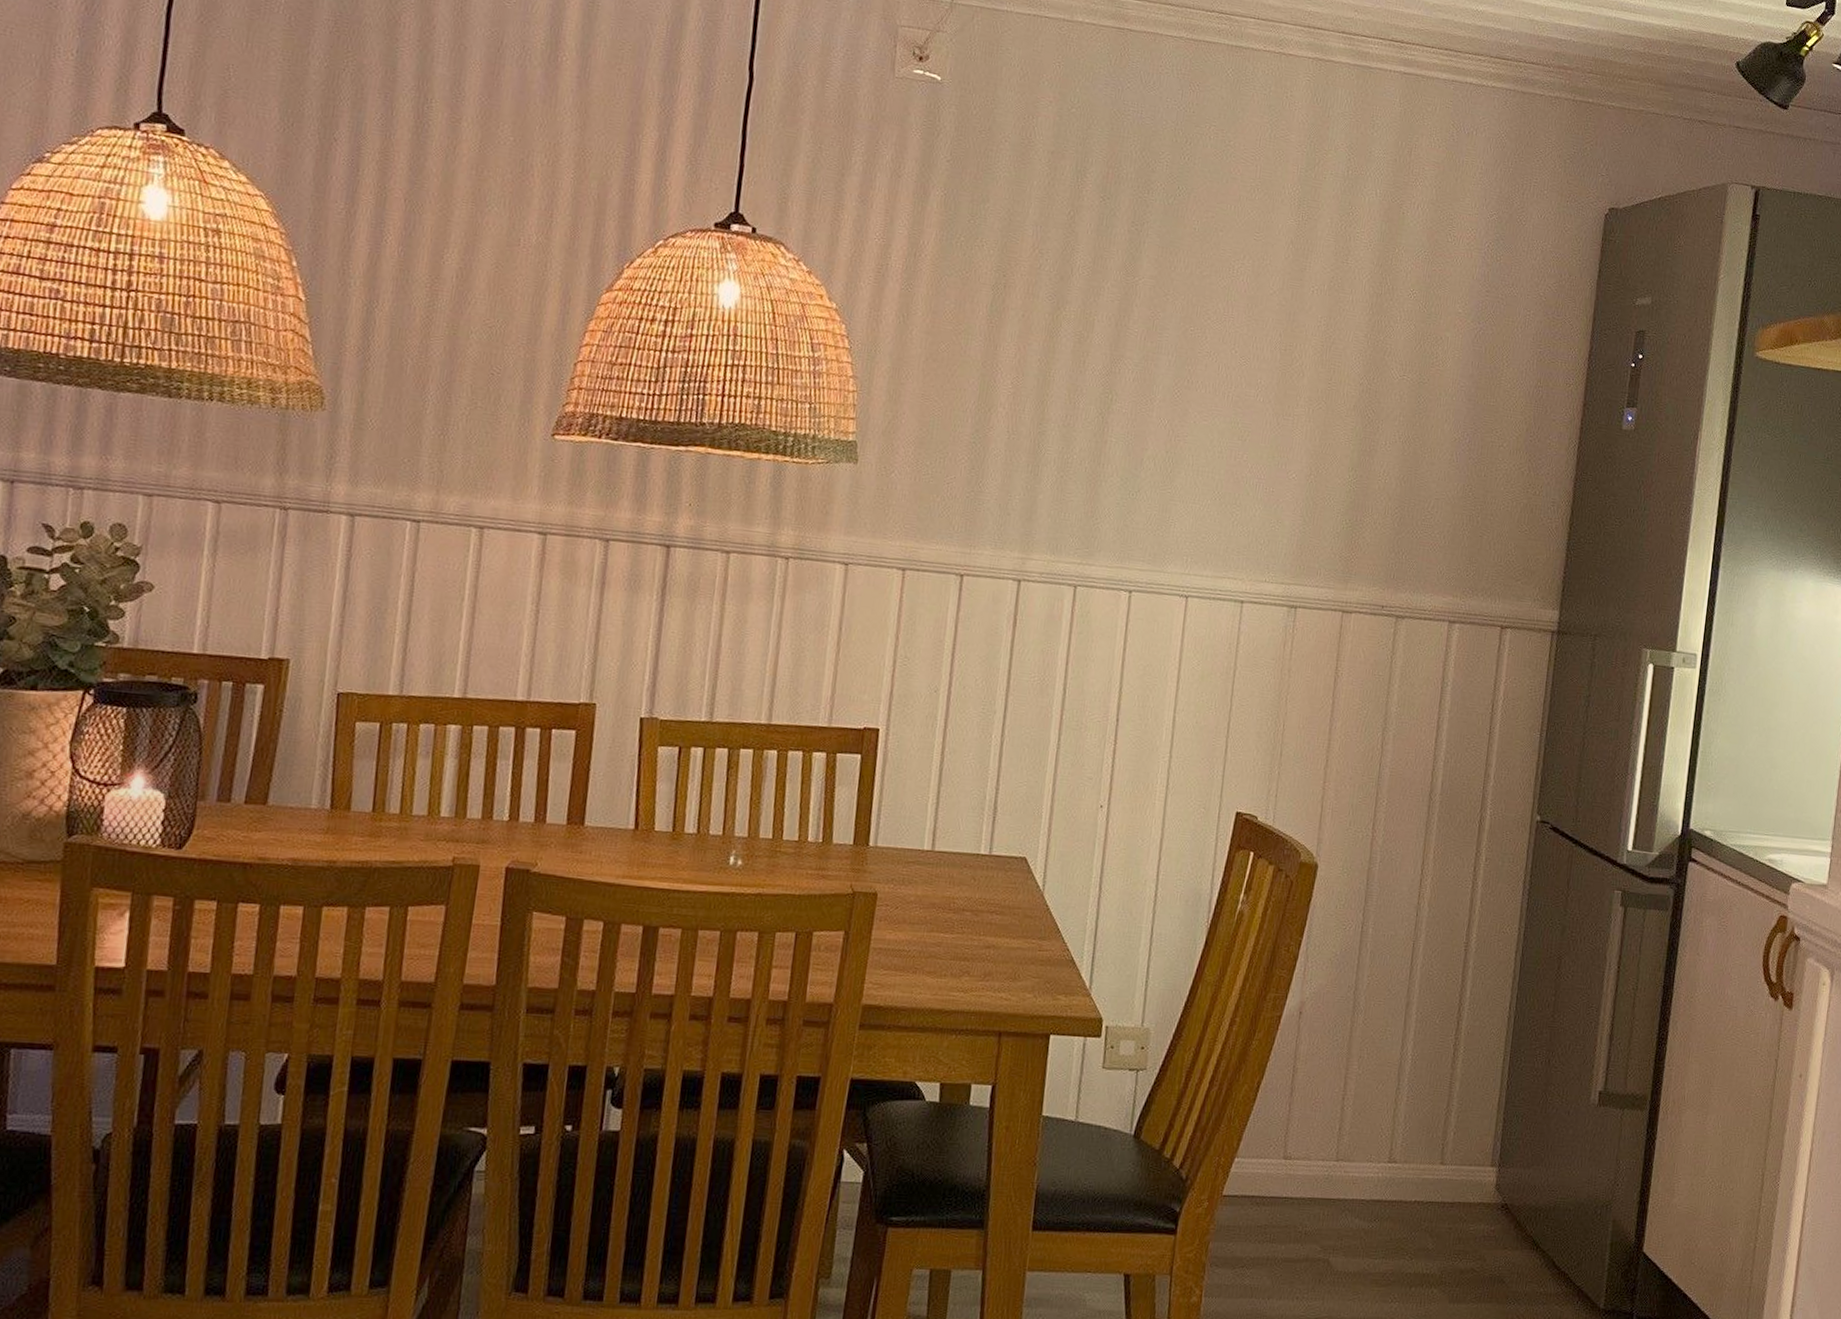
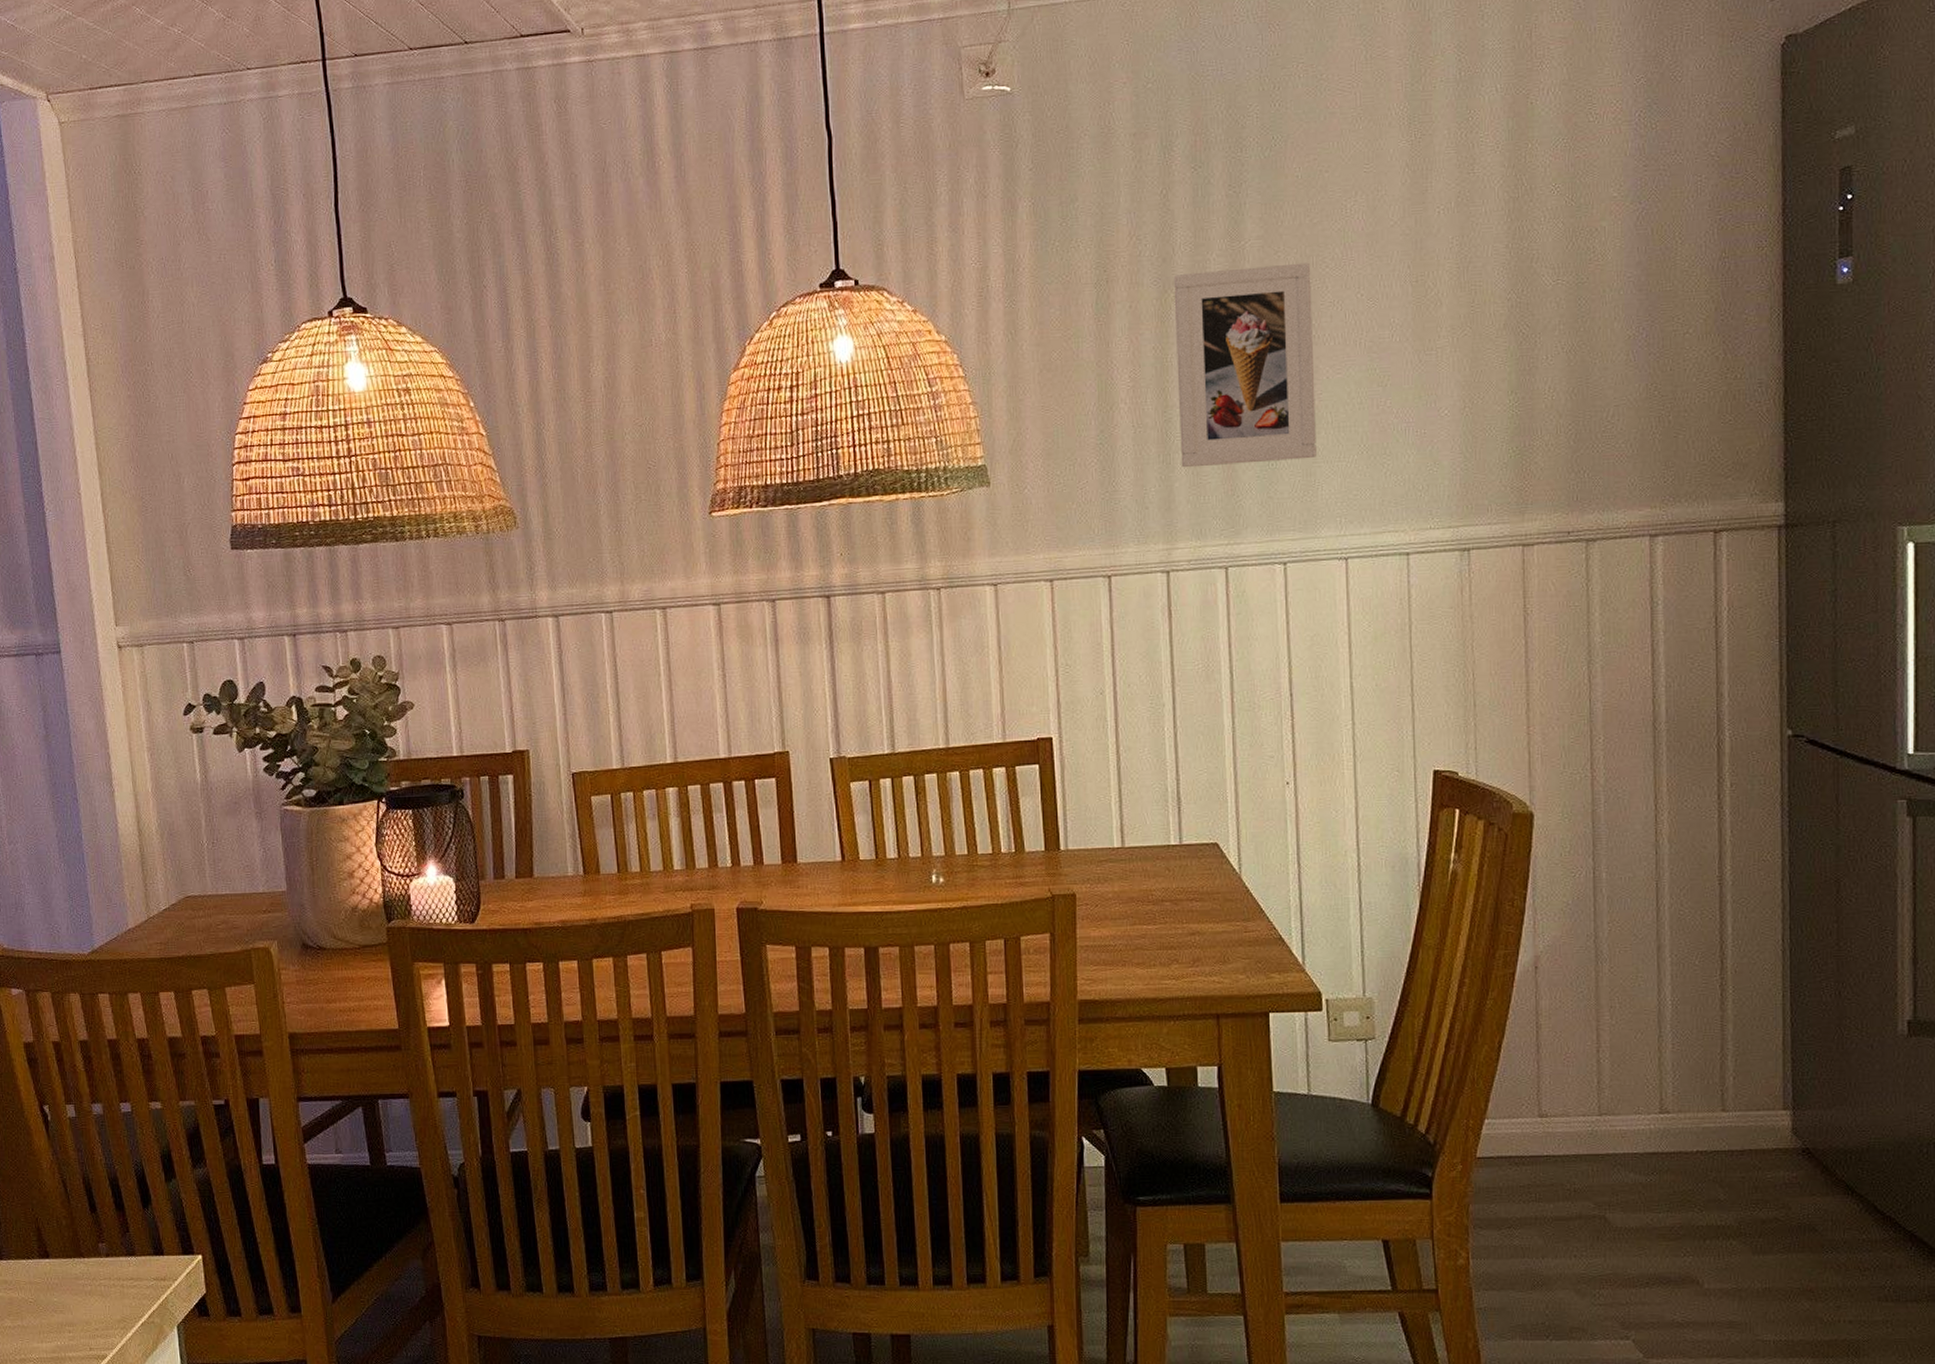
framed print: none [1047,295,1194,496] -> present [1173,262,1316,468]

